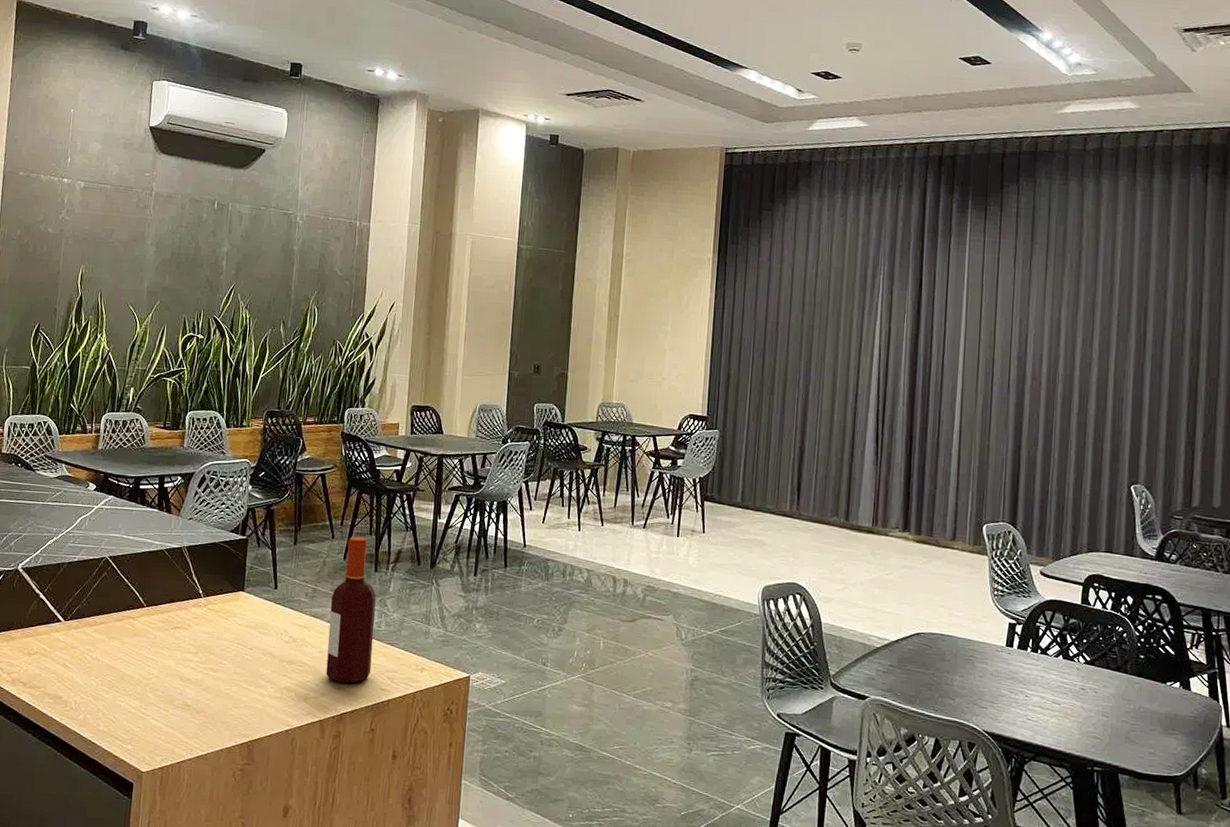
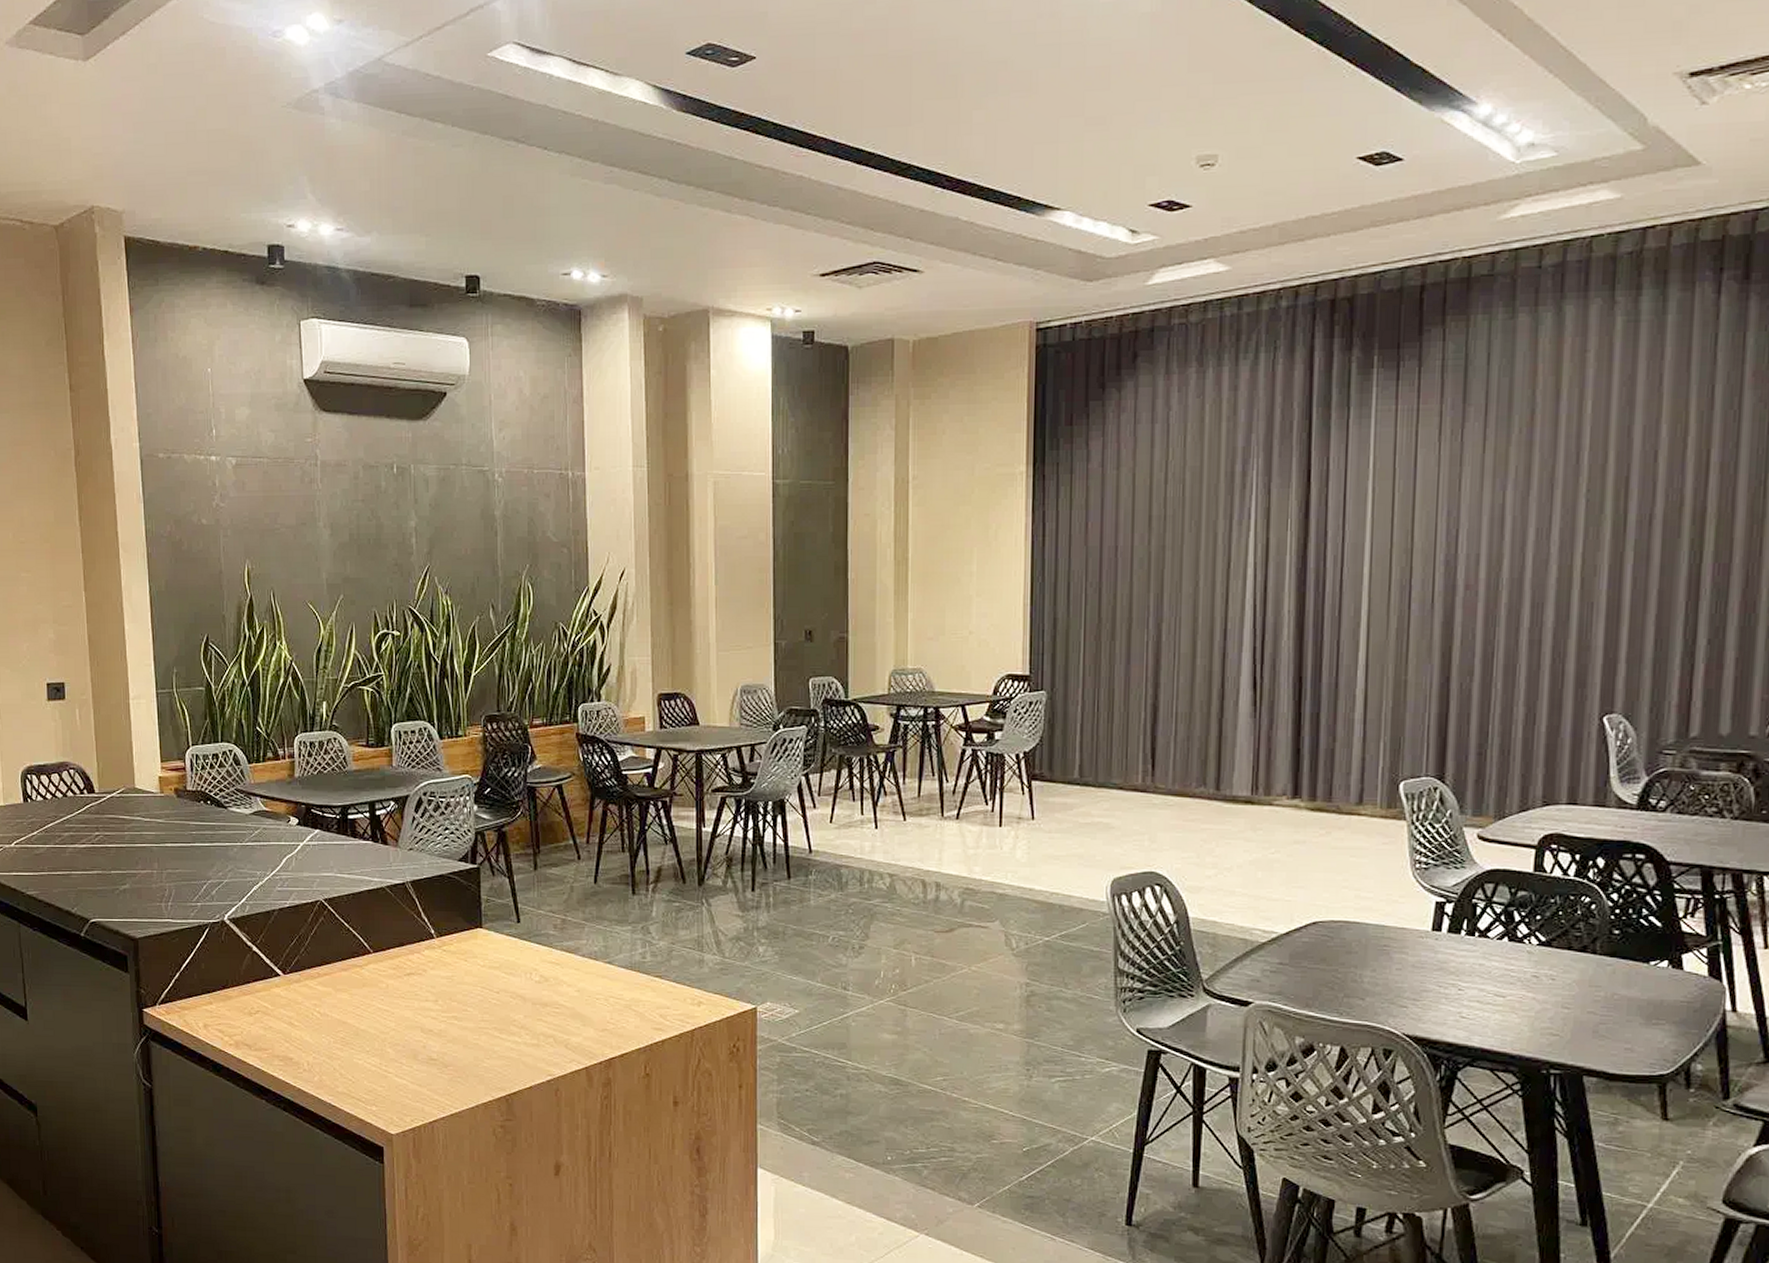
bottle: present [326,536,376,683] -> none [585,855,638,1024]

